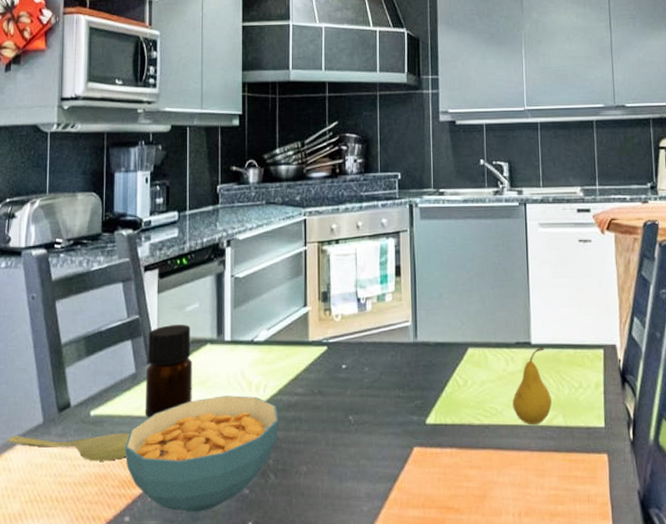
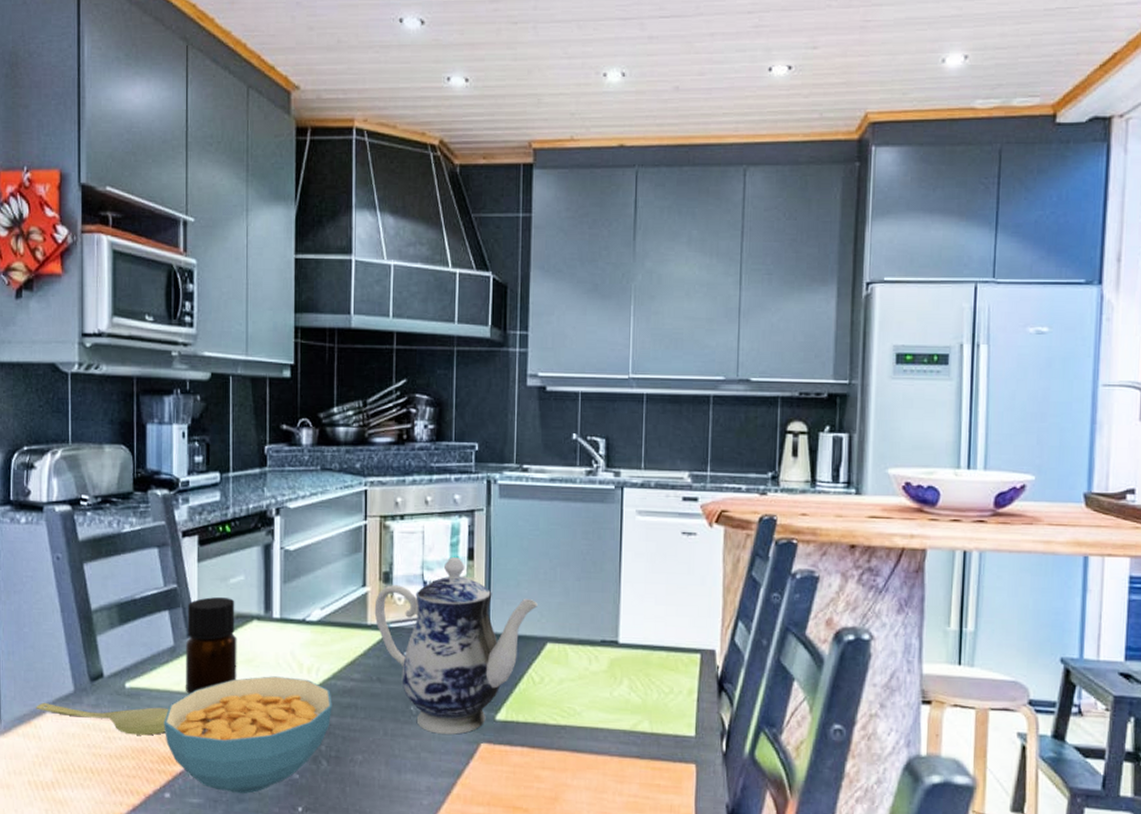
teapot: none [315,275,458,441] -> present [374,557,538,735]
fruit: present [512,346,552,424] -> none [593,646,637,728]

